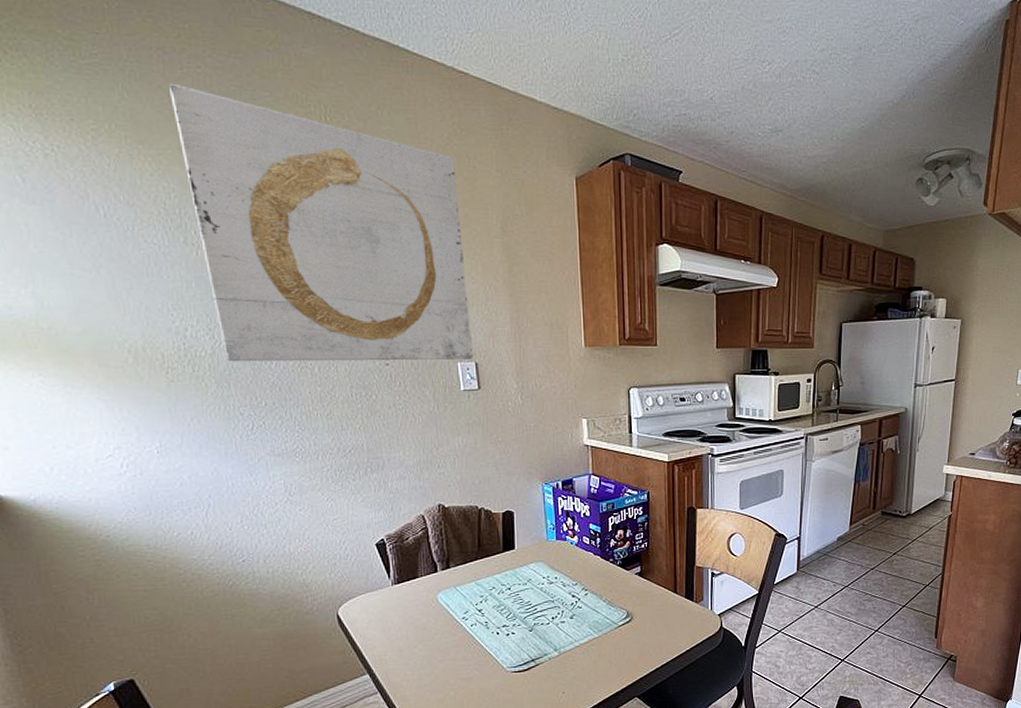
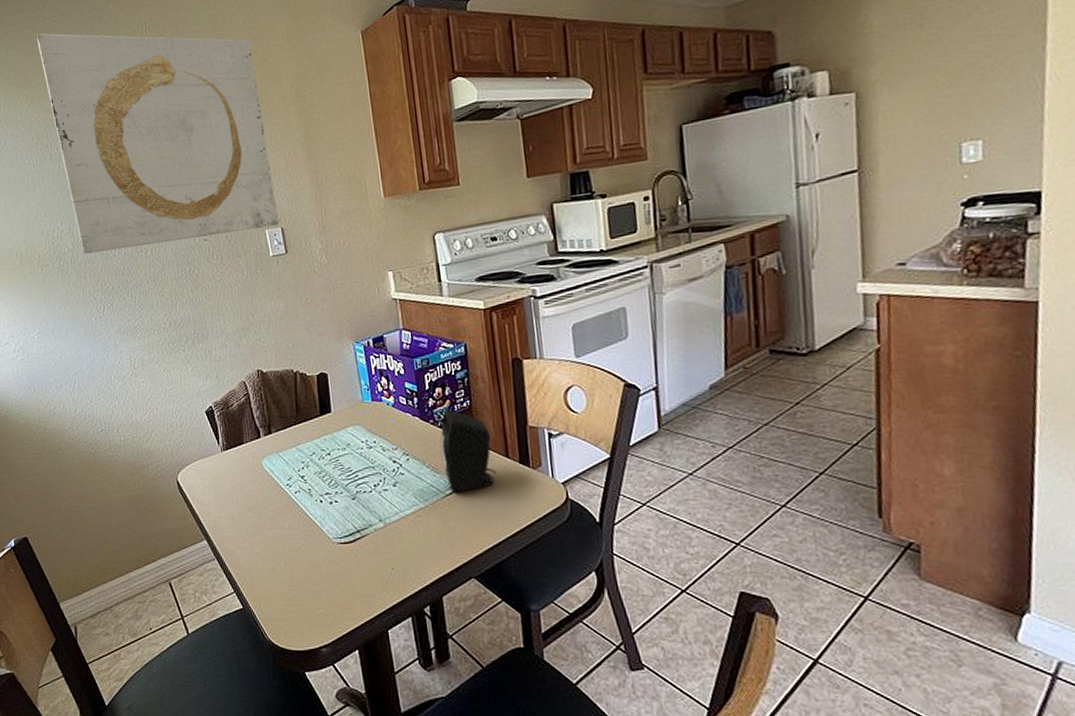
speaker: none [617,550,665,624] -> present [439,409,497,493]

